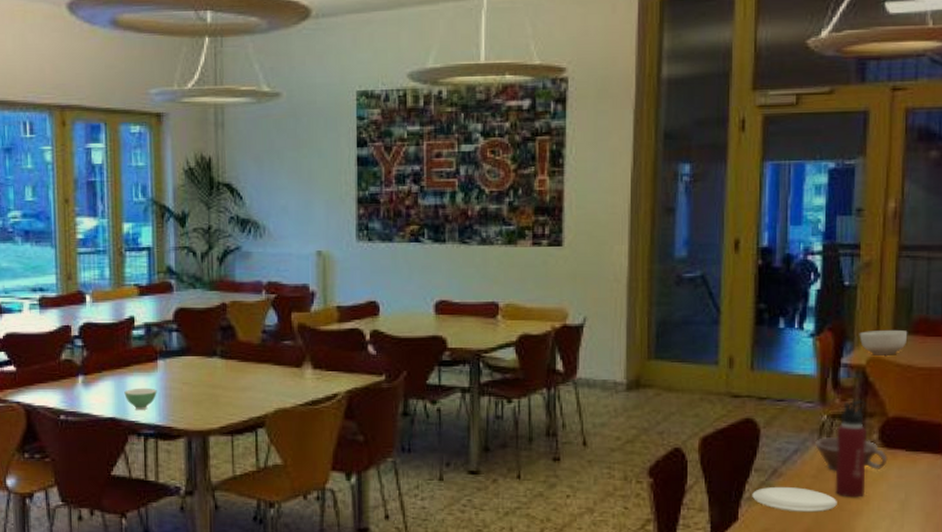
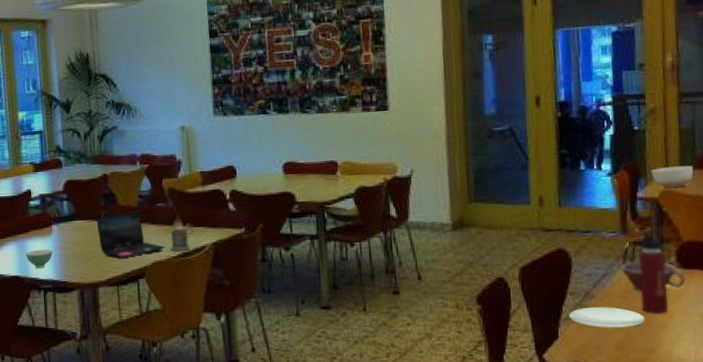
laptop: none [210,348,290,403] -> present [96,211,165,258]
mug: none [297,366,325,399] -> present [170,223,194,252]

